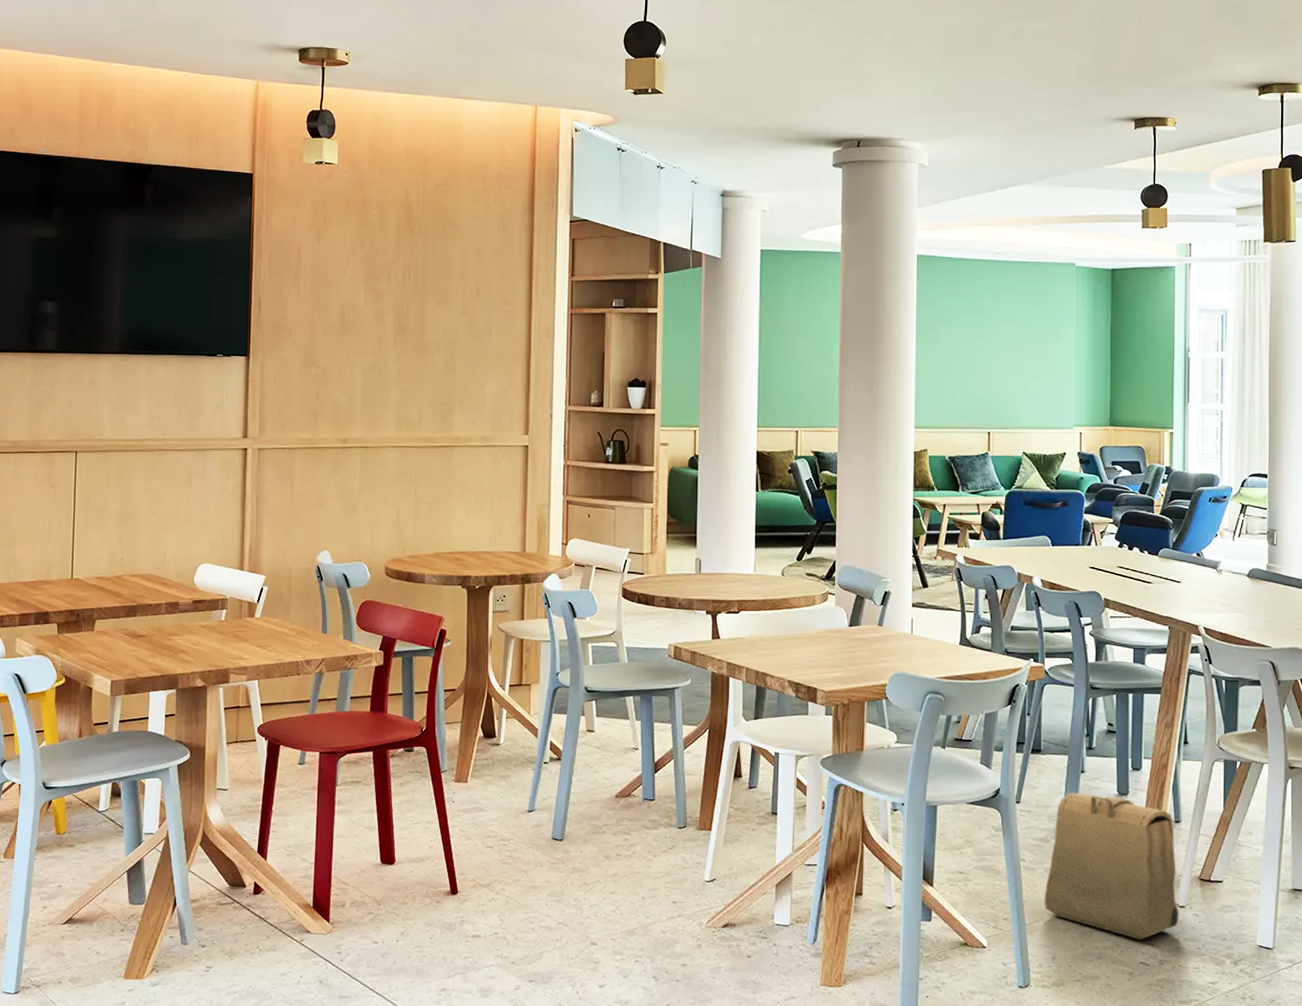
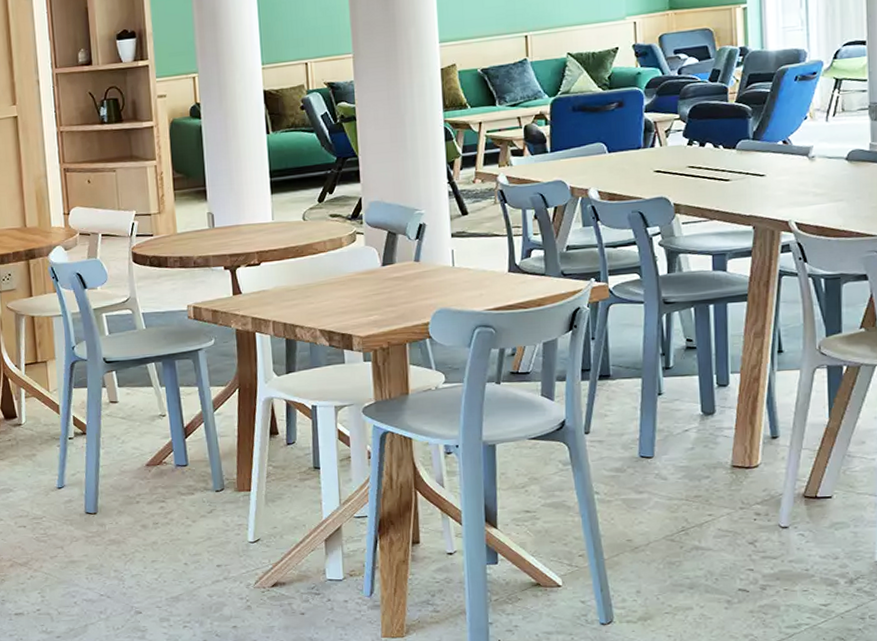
backpack: present [1044,793,1179,940] -> none [623,417,782,566]

